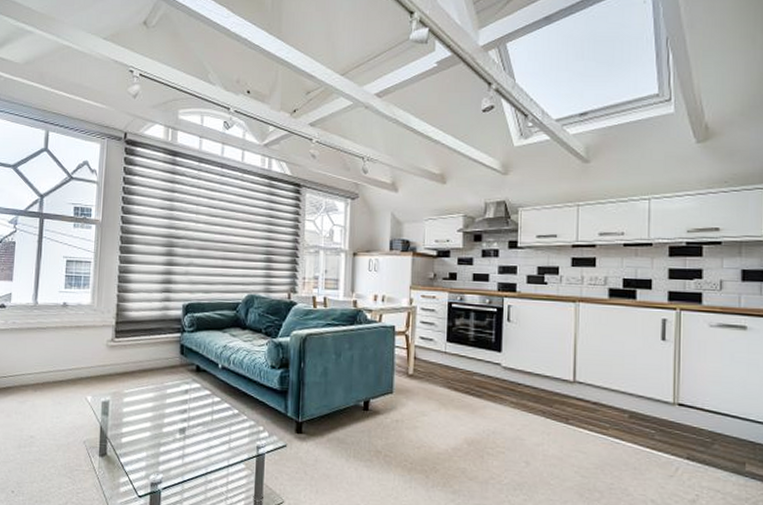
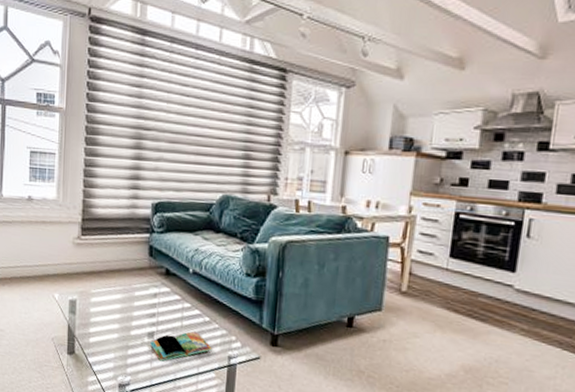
book: none [182,425,241,456] -> present [150,331,212,361]

